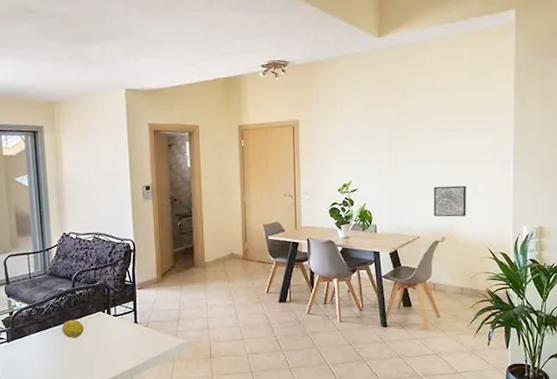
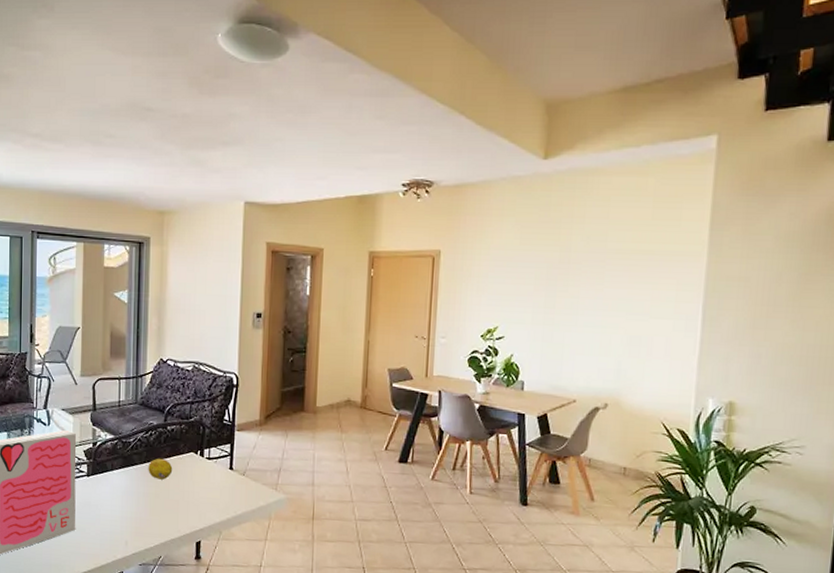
wall art: present [434,185,466,217] -> none [596,341,640,381]

